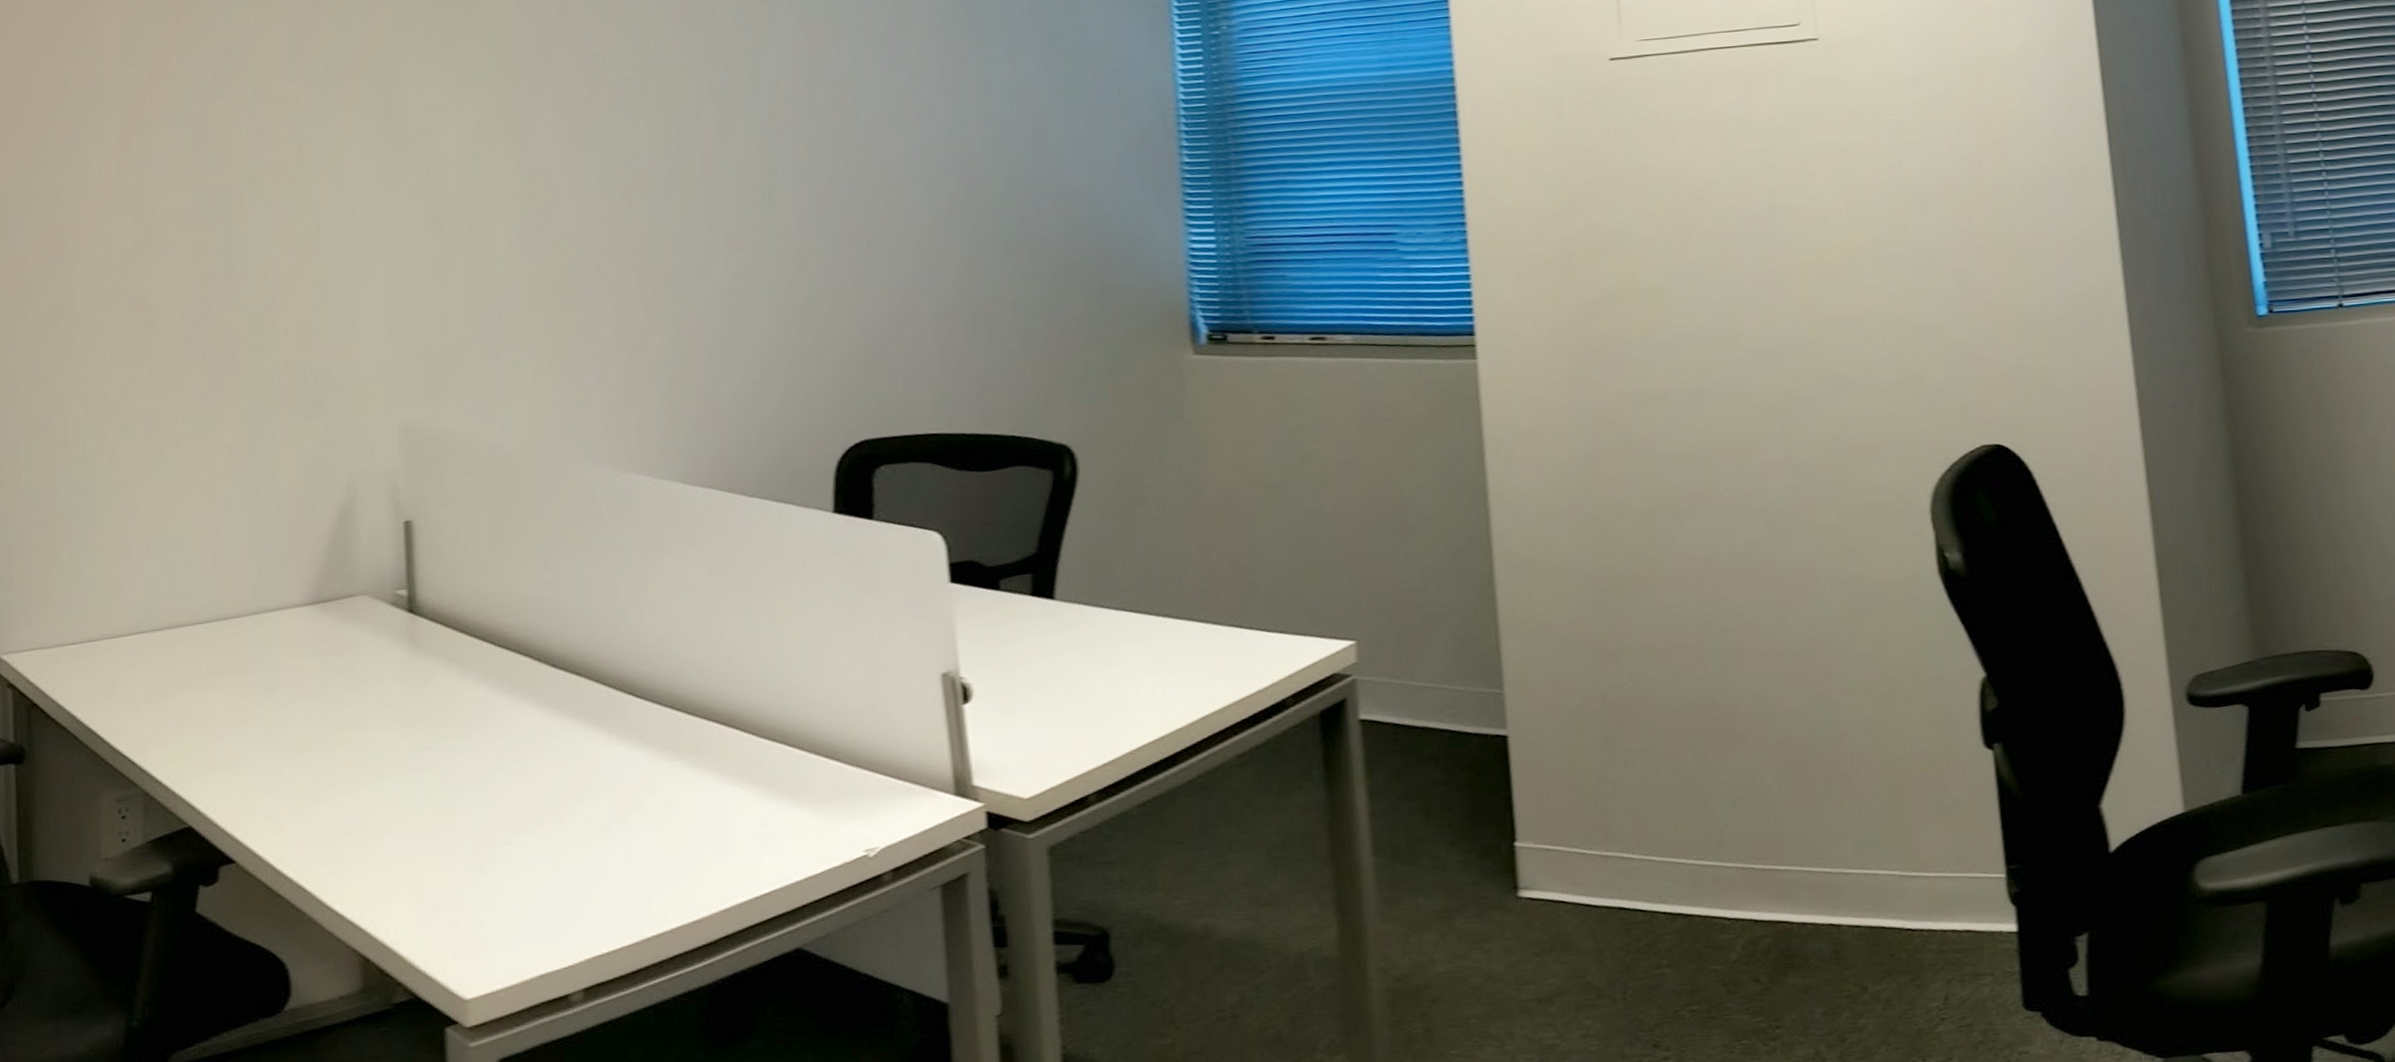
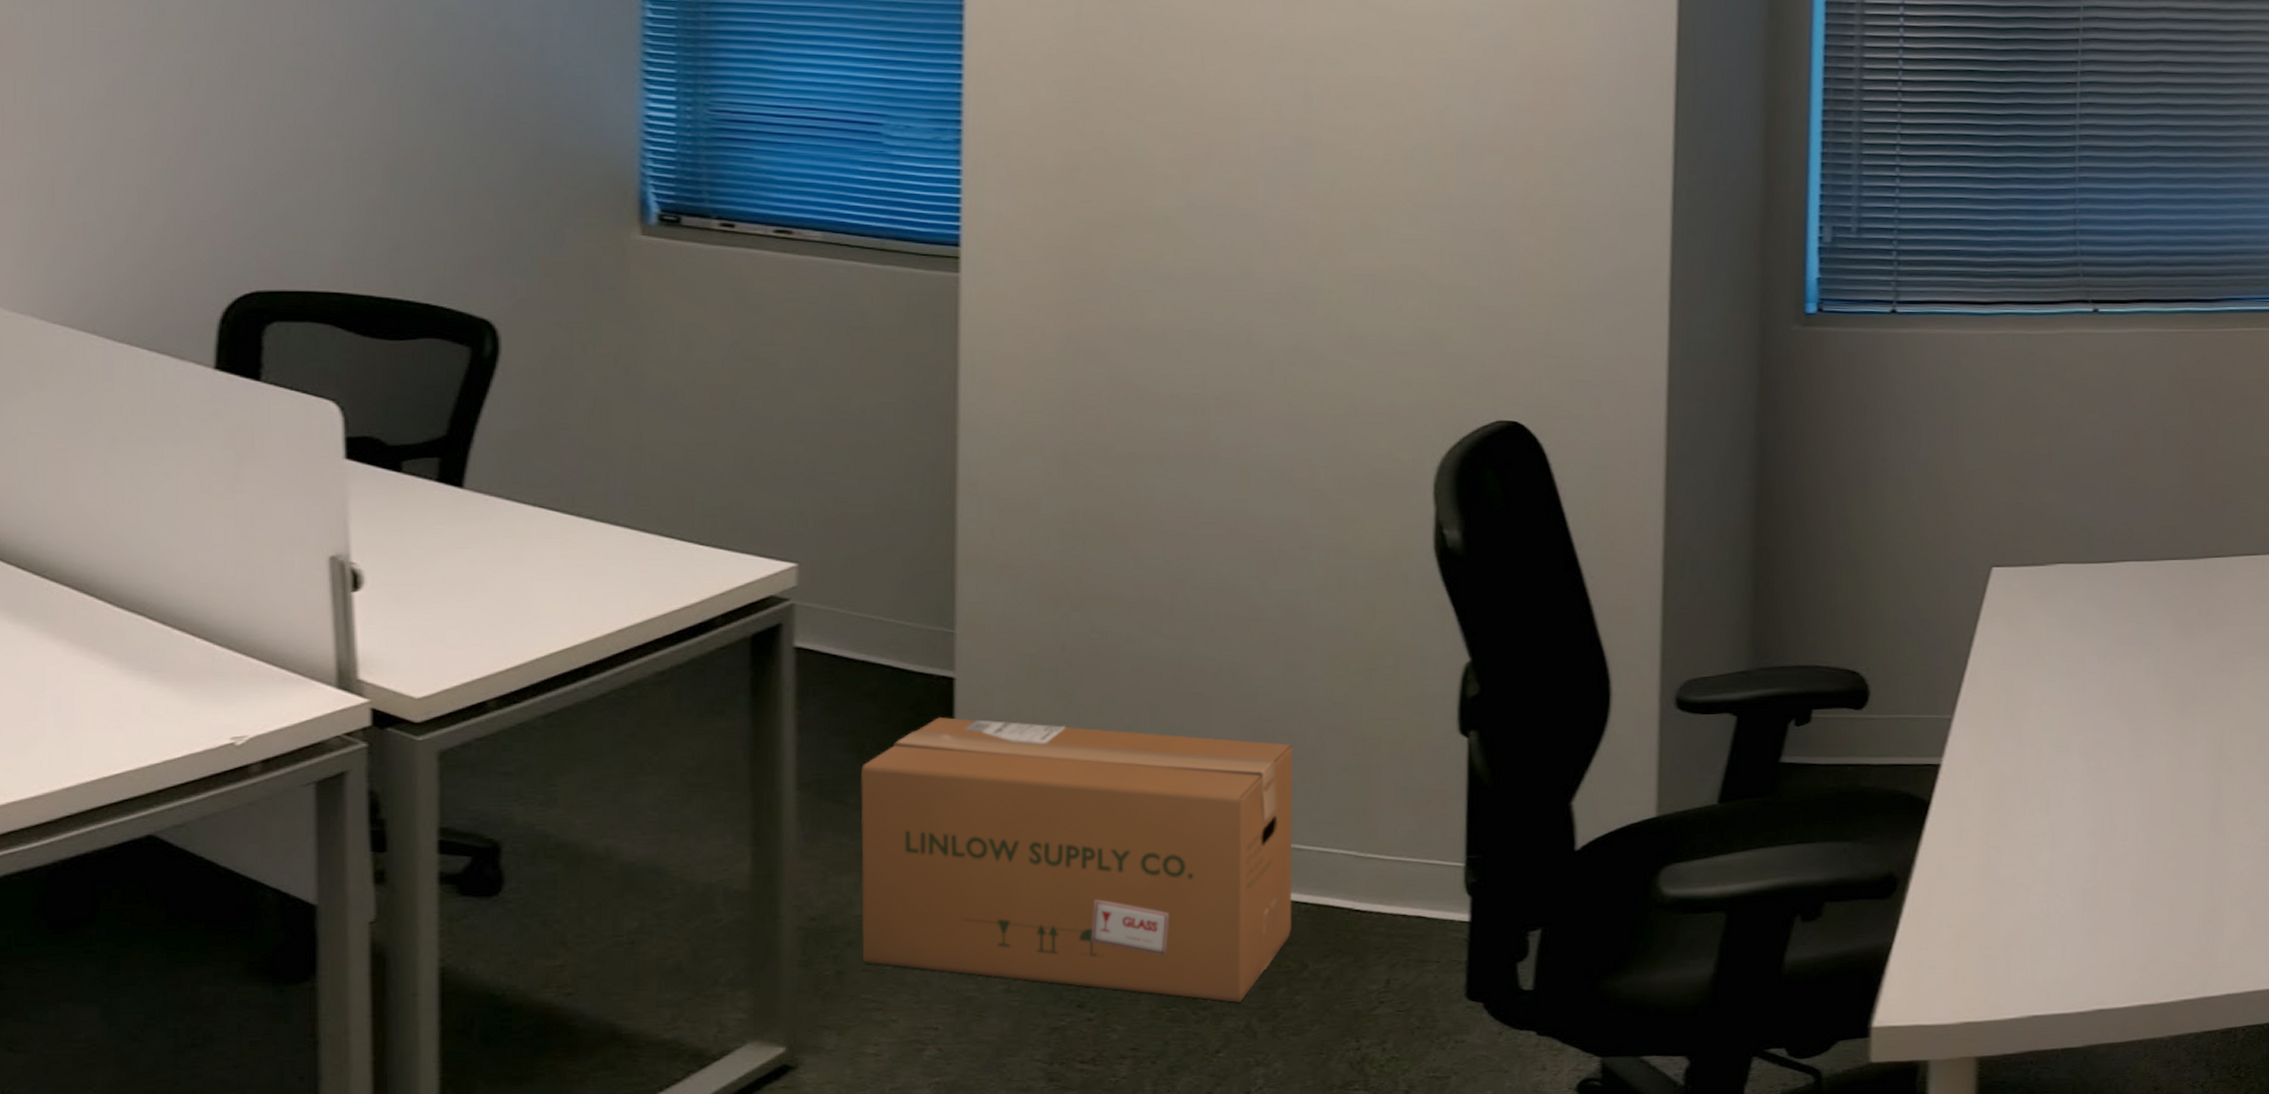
box: none [1430,771,1848,1031] -> present [860,716,1294,1002]

